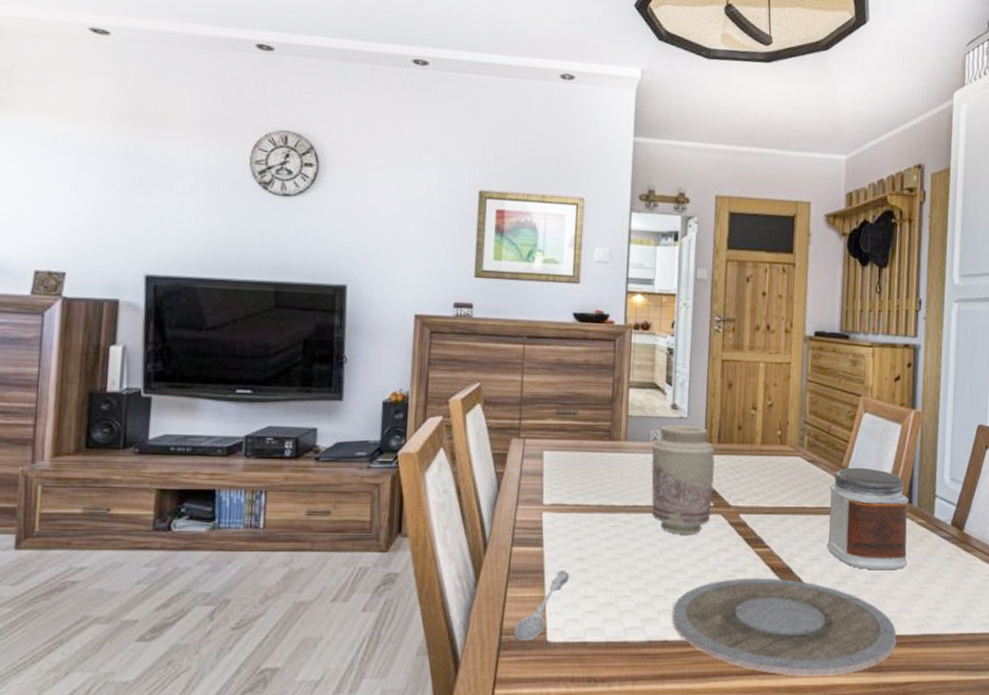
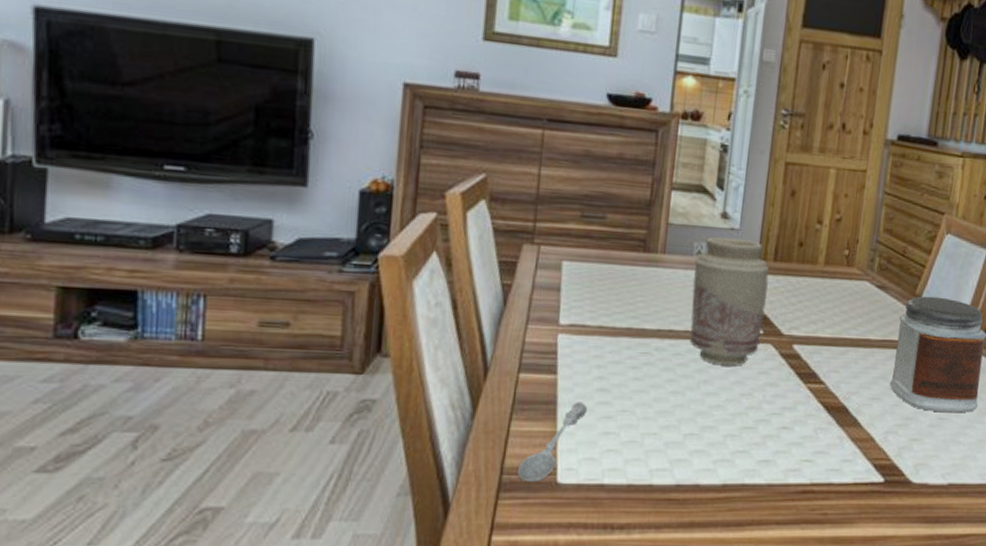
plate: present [672,578,897,676] -> none [706,417,958,526]

